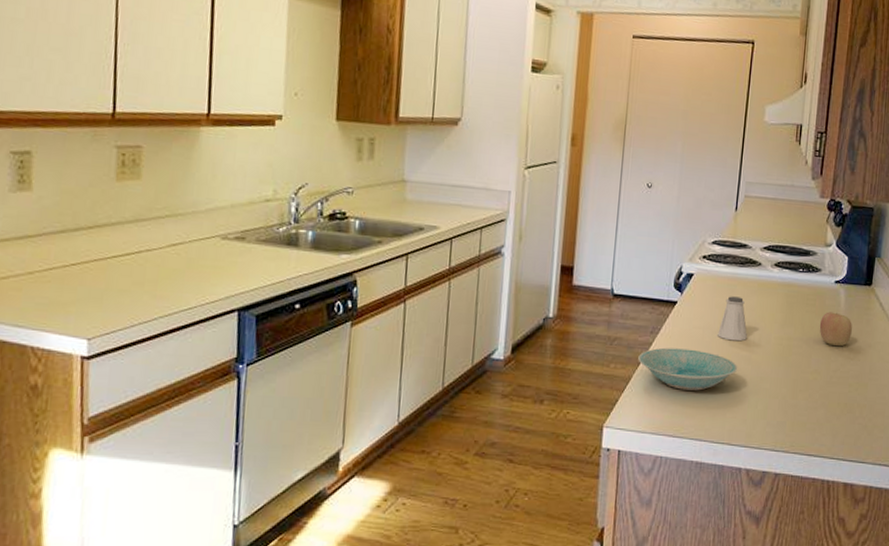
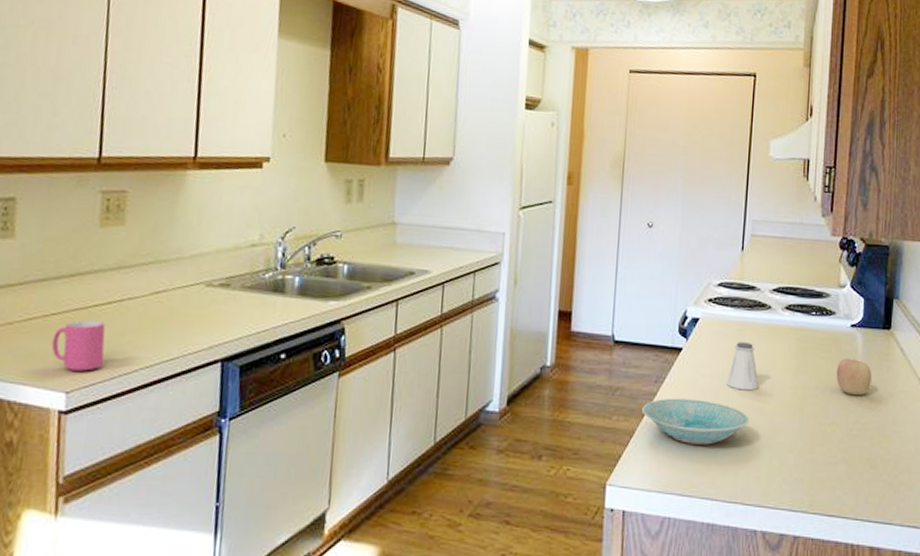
mug: none [71,270,125,319] -> present [51,320,106,371]

